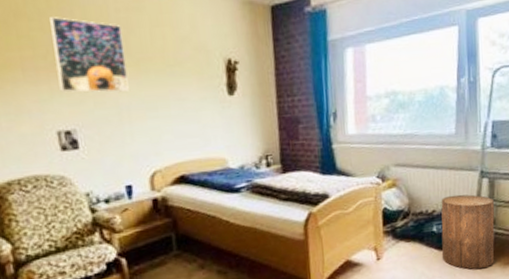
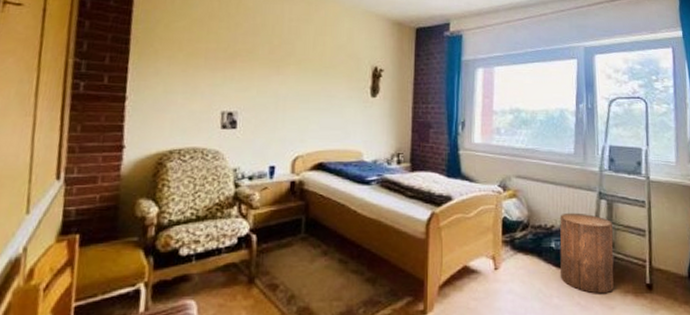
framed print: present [50,17,129,93] -> none [232,20,291,85]

